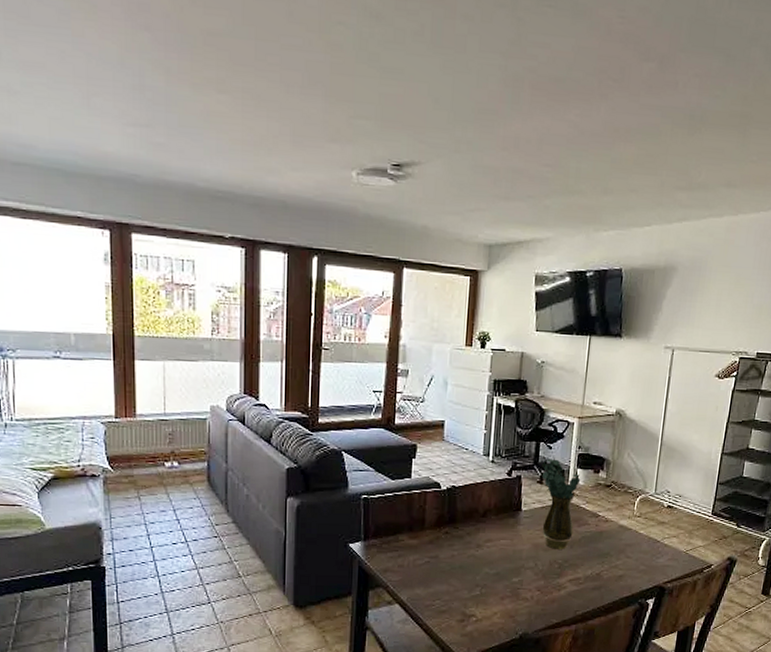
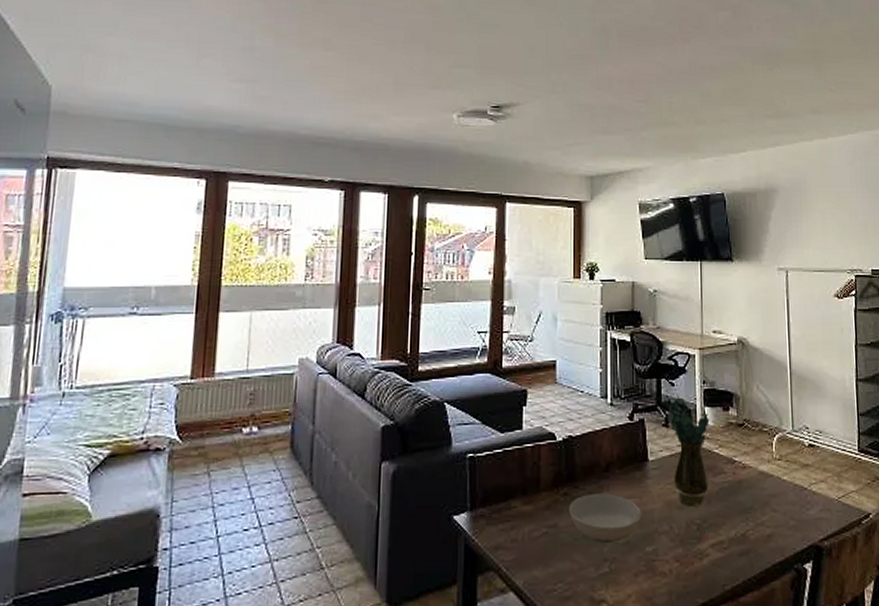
bowl: none [448,534,512,574] -> present [568,493,641,544]

